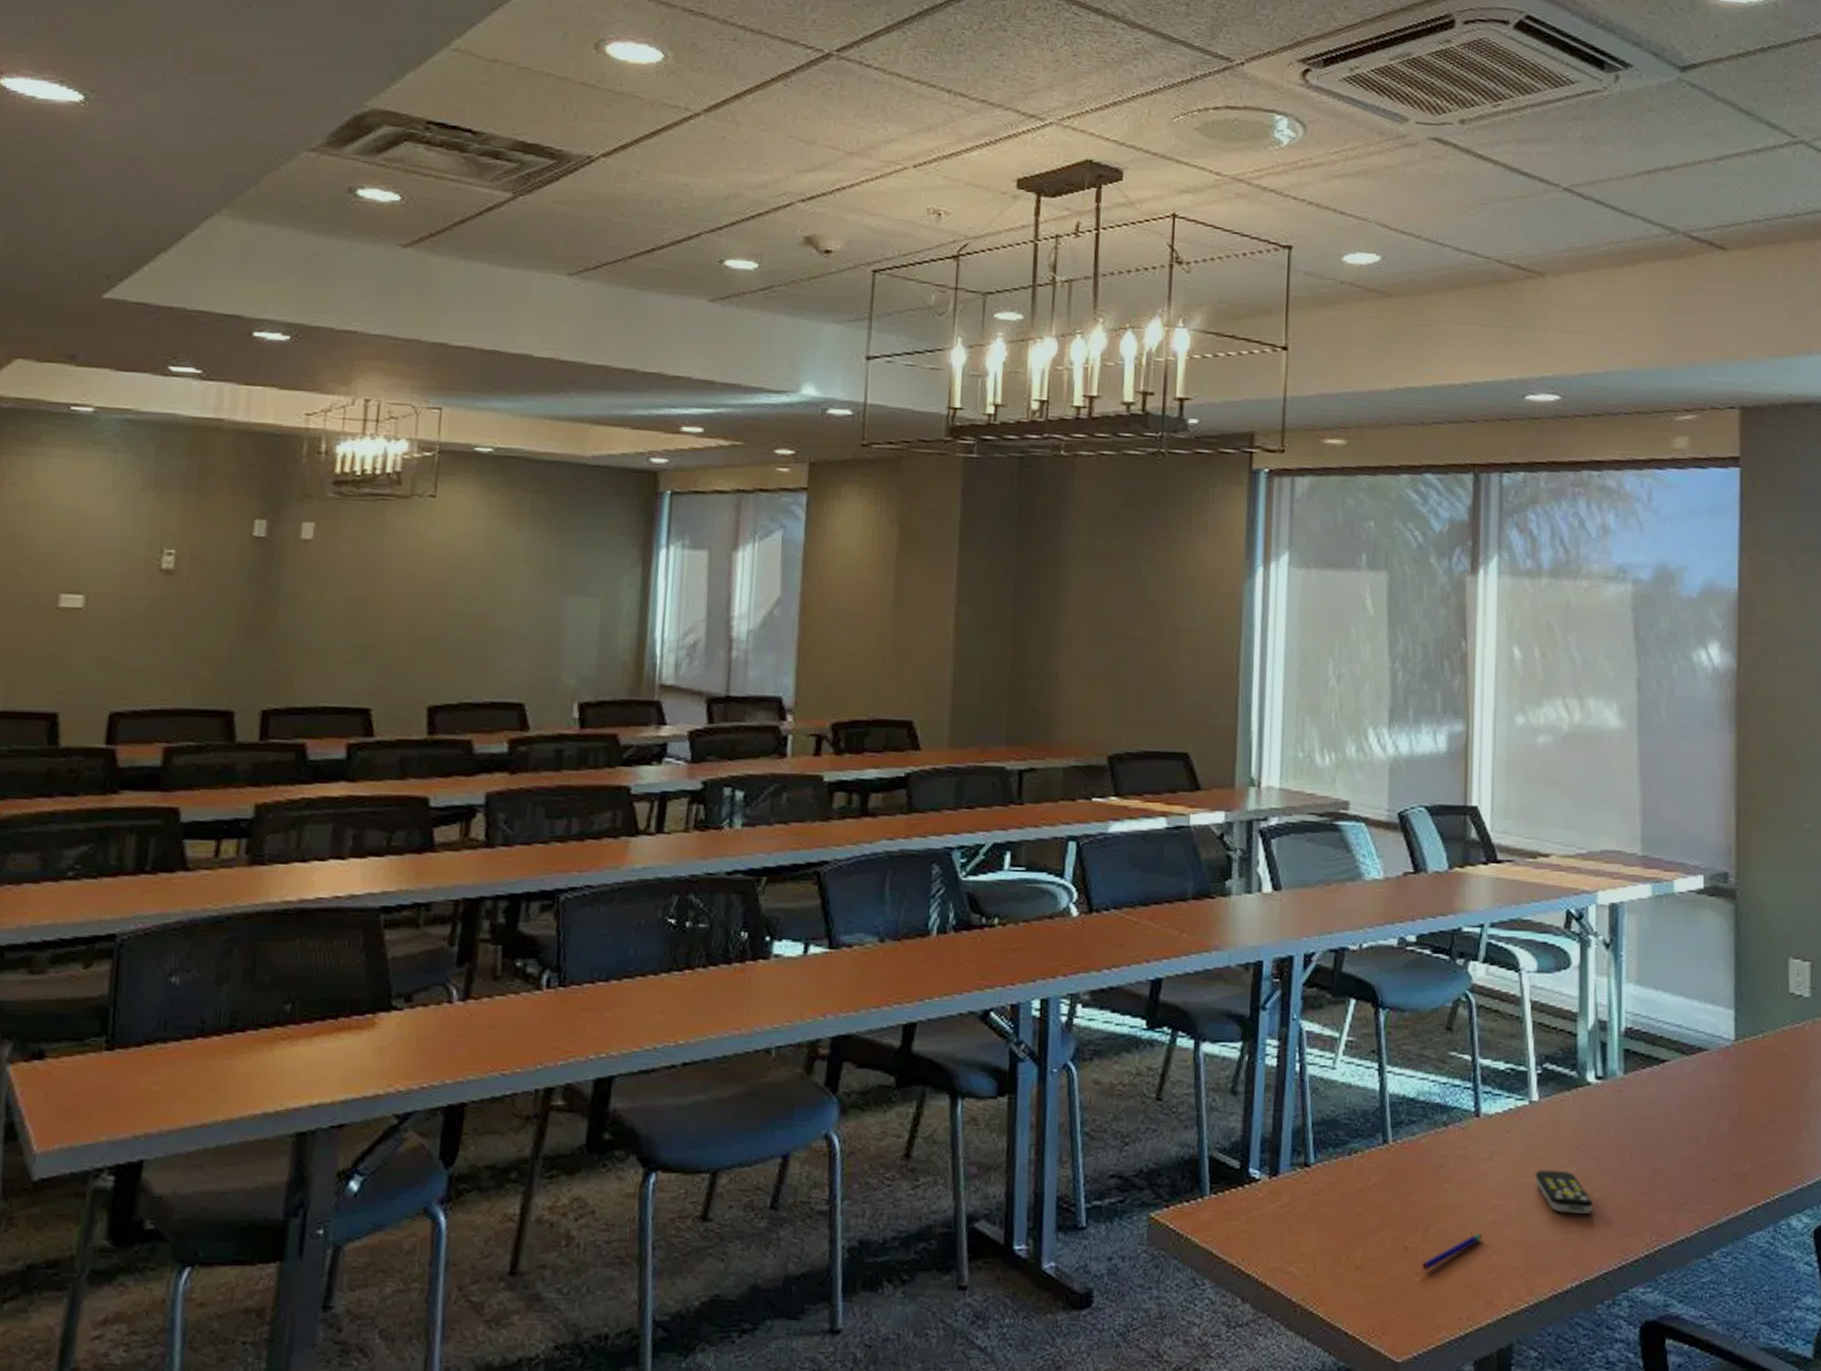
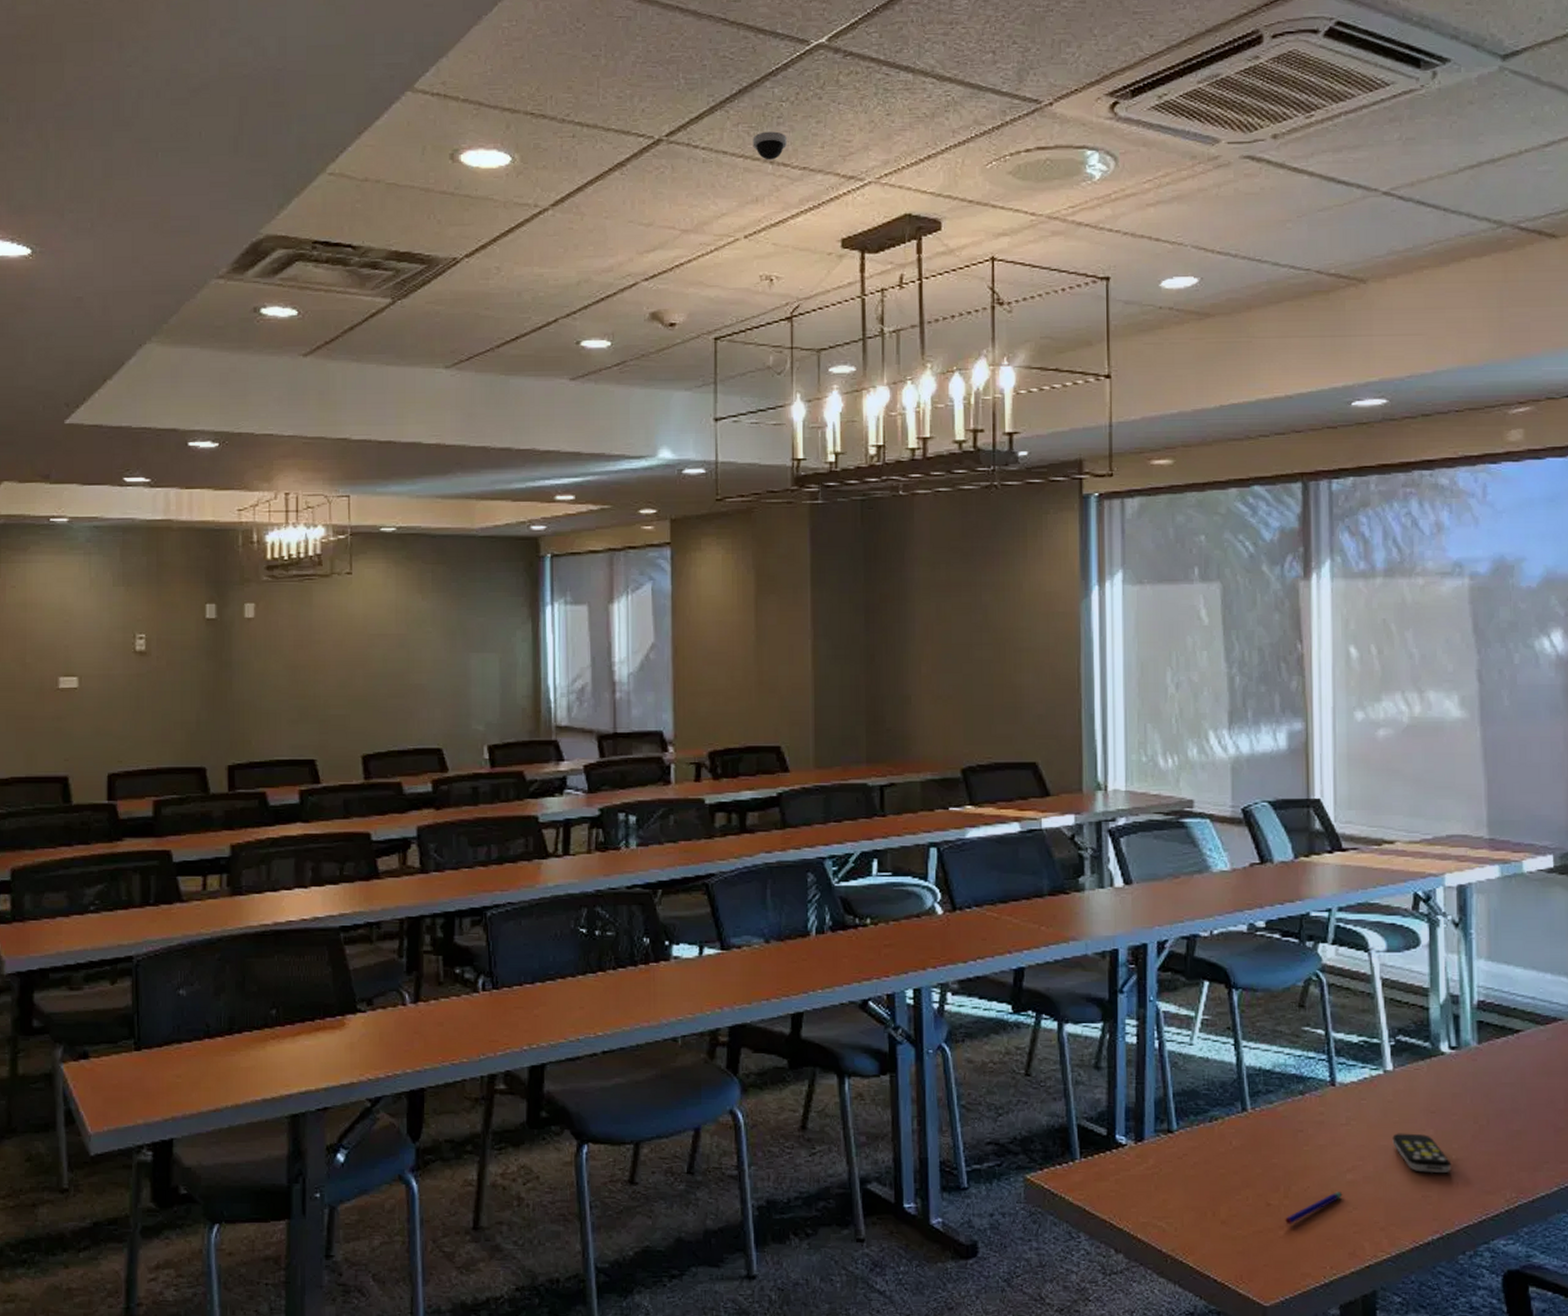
dome security camera: none [930,58,966,89] -> present [753,131,787,160]

